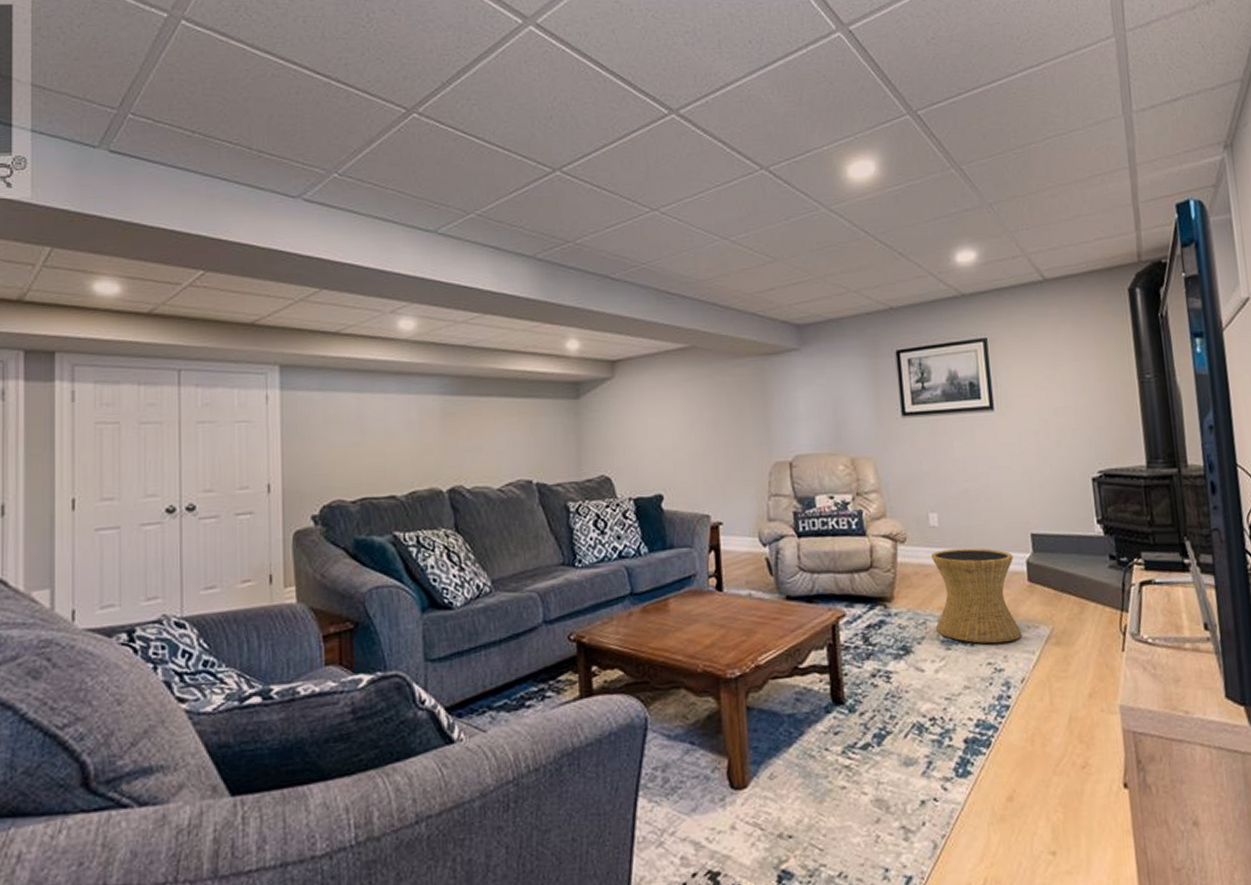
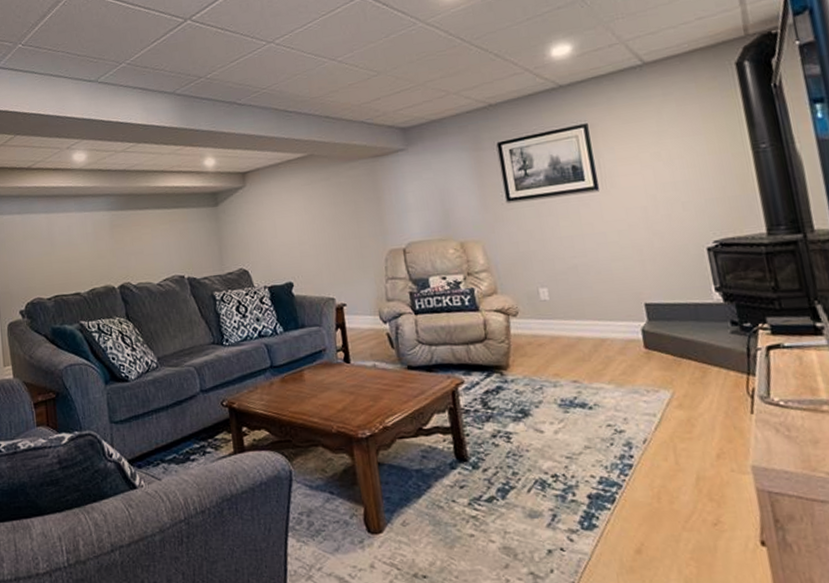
side table: present [931,548,1022,644] -> none [544,318,641,407]

